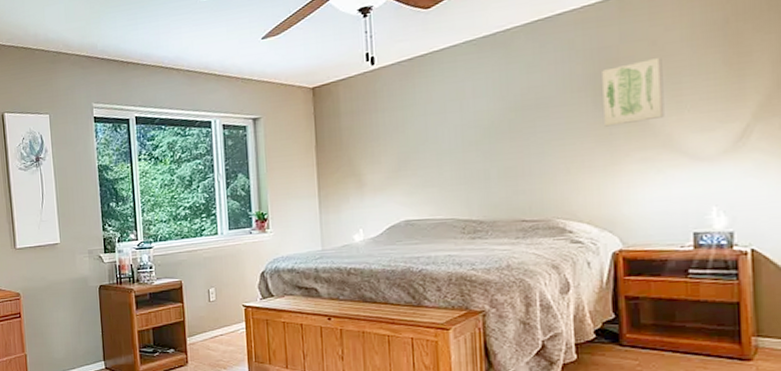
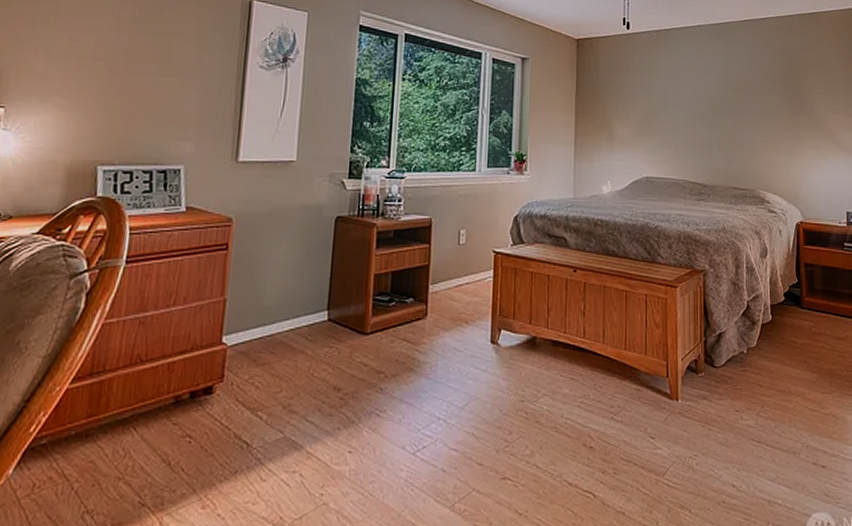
wall art: present [602,58,665,127] -> none [789,67,828,116]

